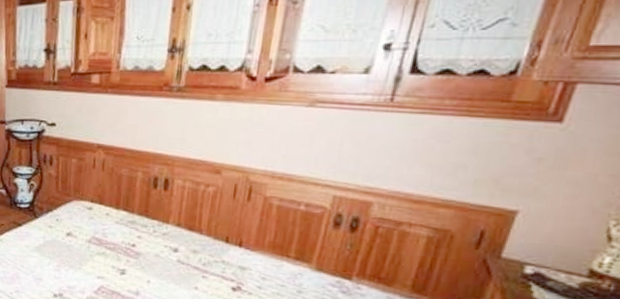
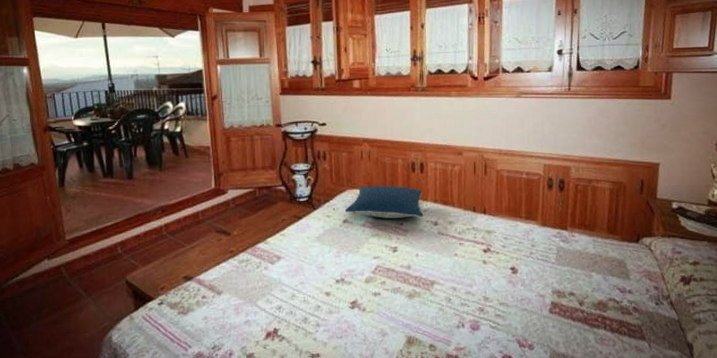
pillow: none [69,198,164,242] -> present [345,185,423,218]

